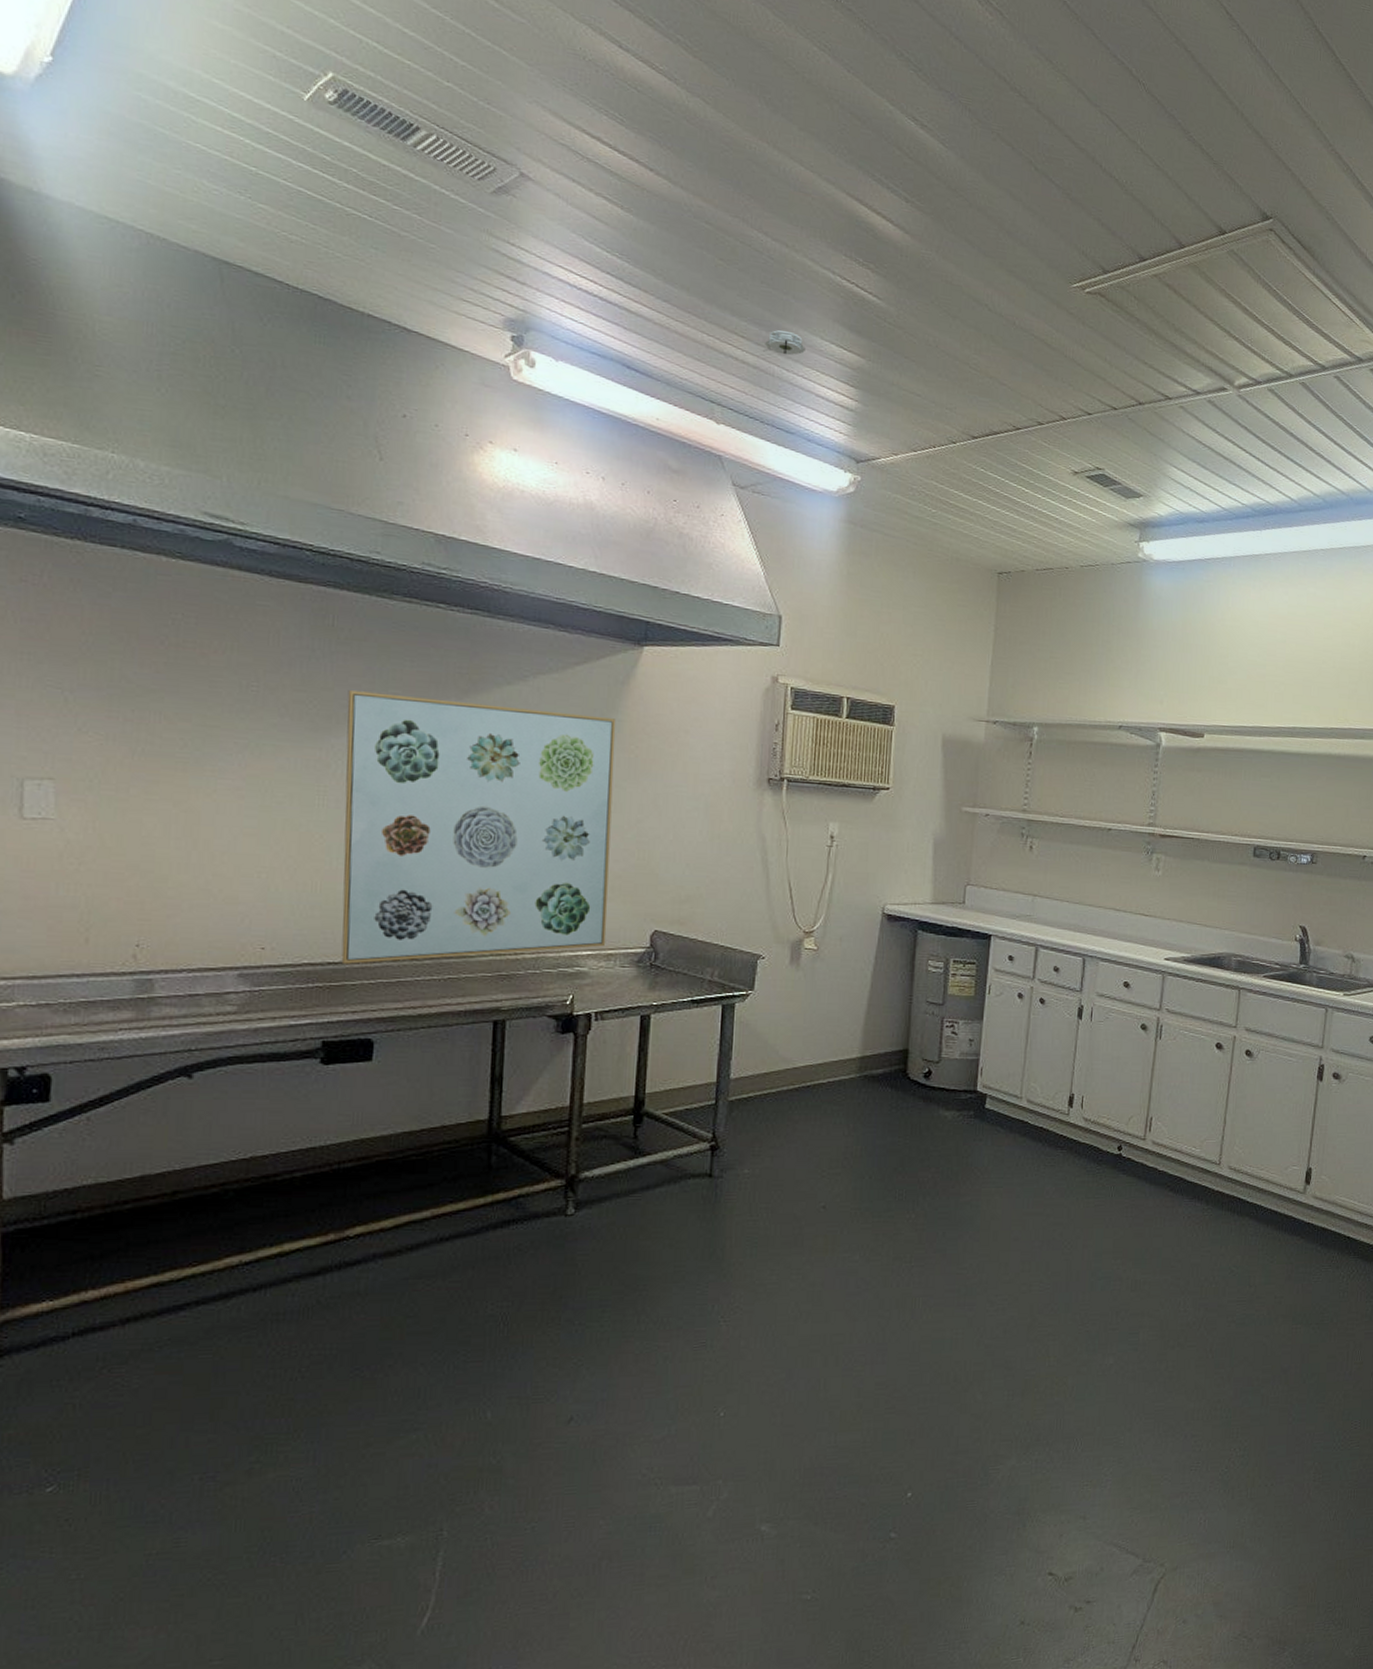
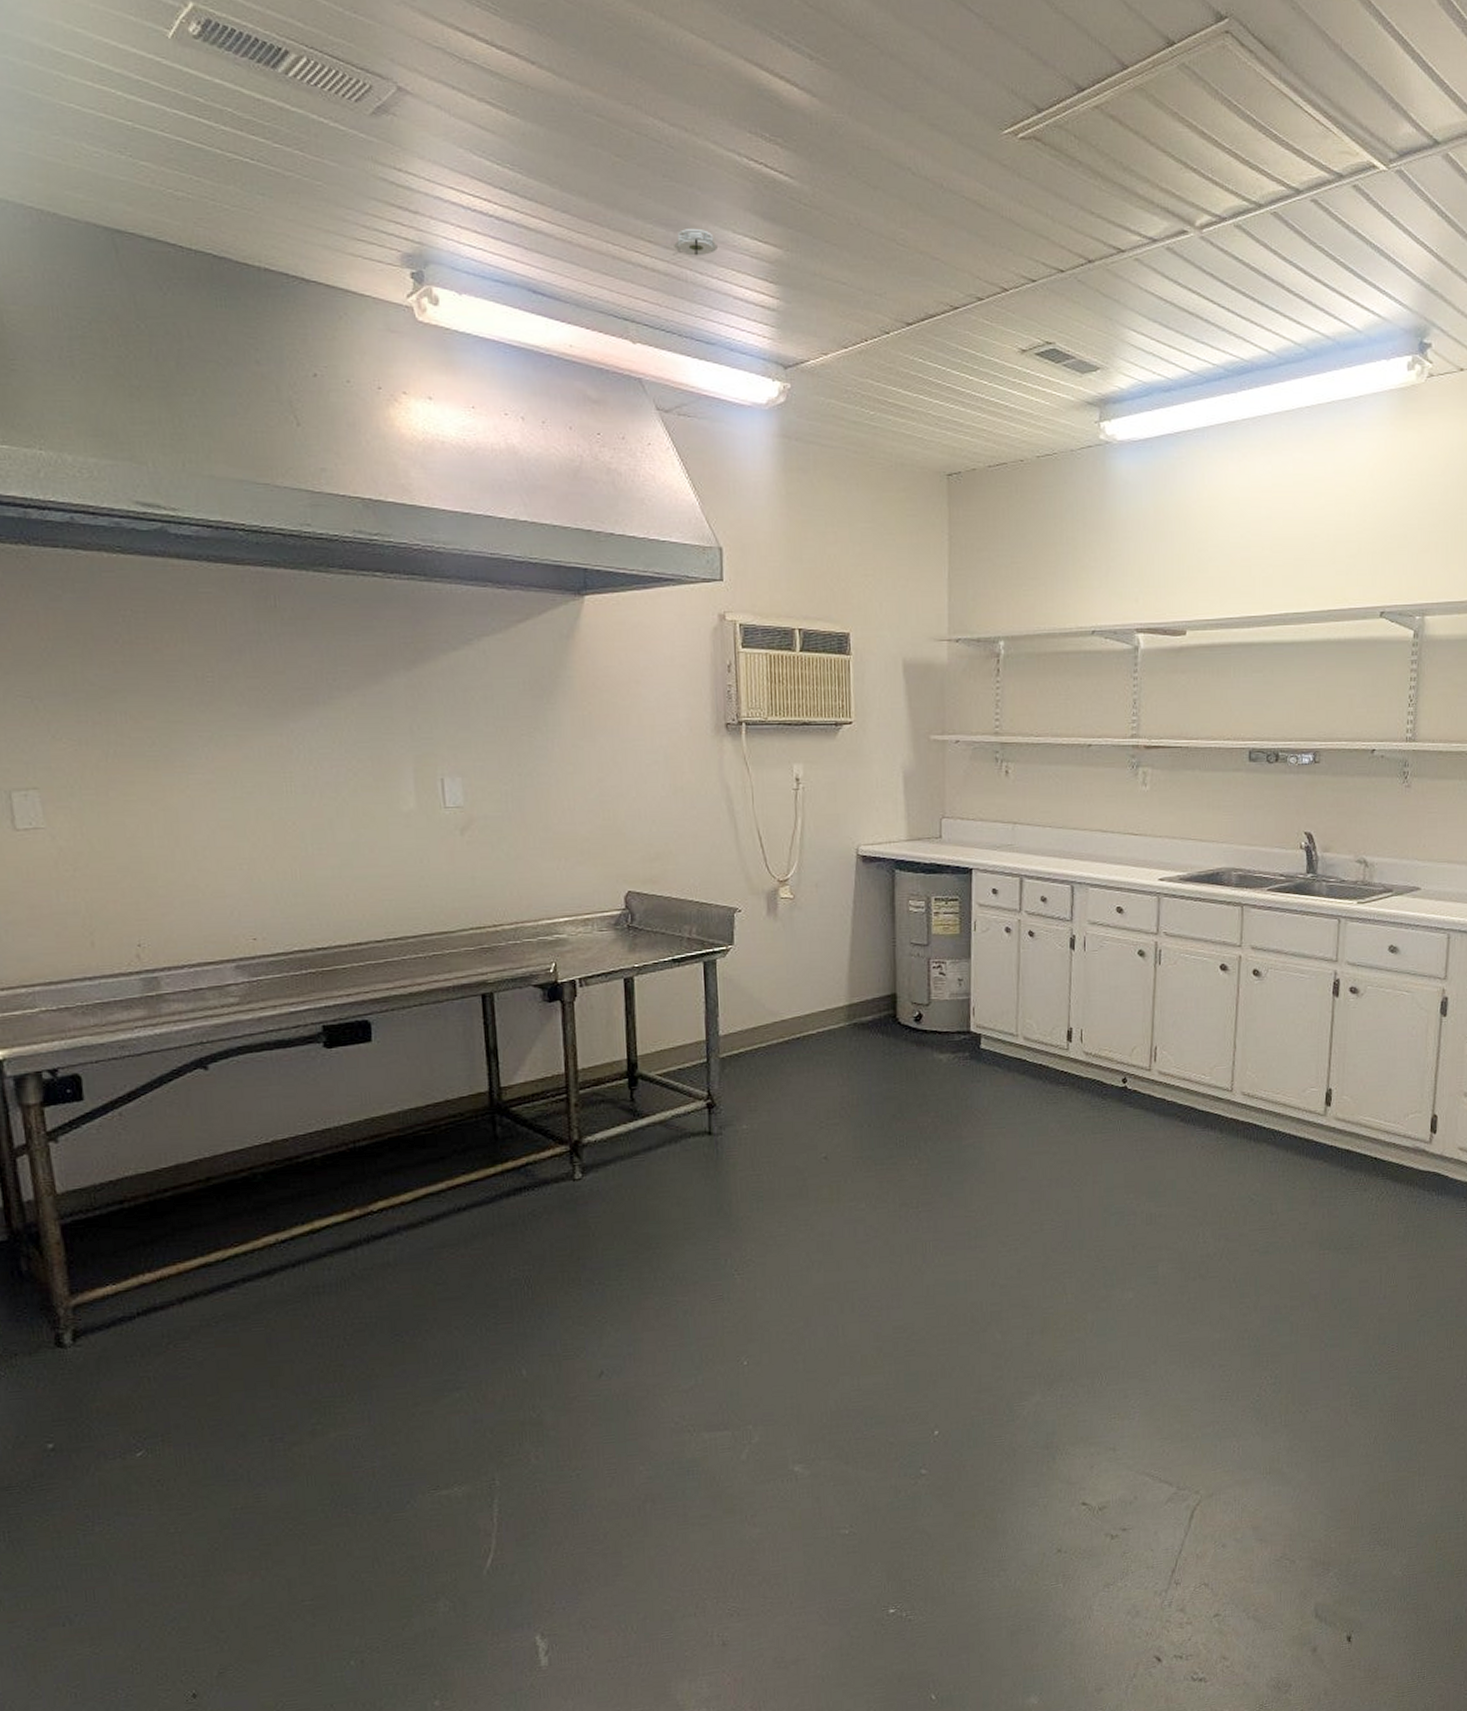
wall art: present [341,690,616,964] -> none [299,671,582,948]

